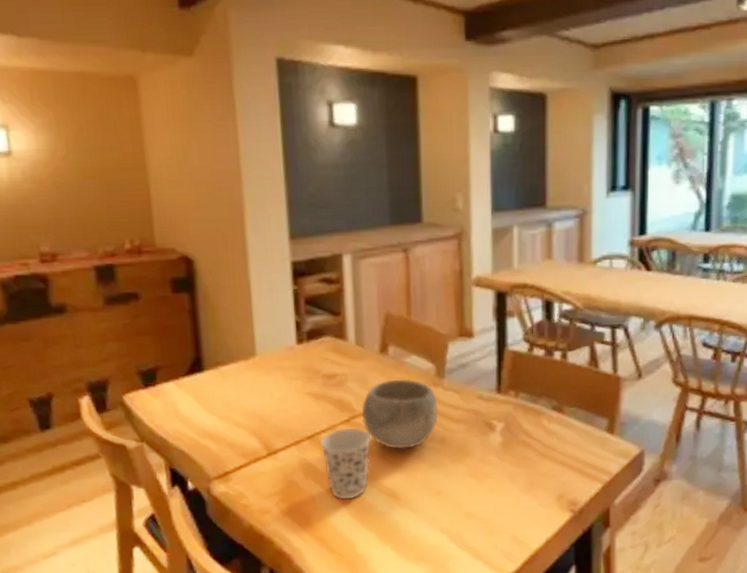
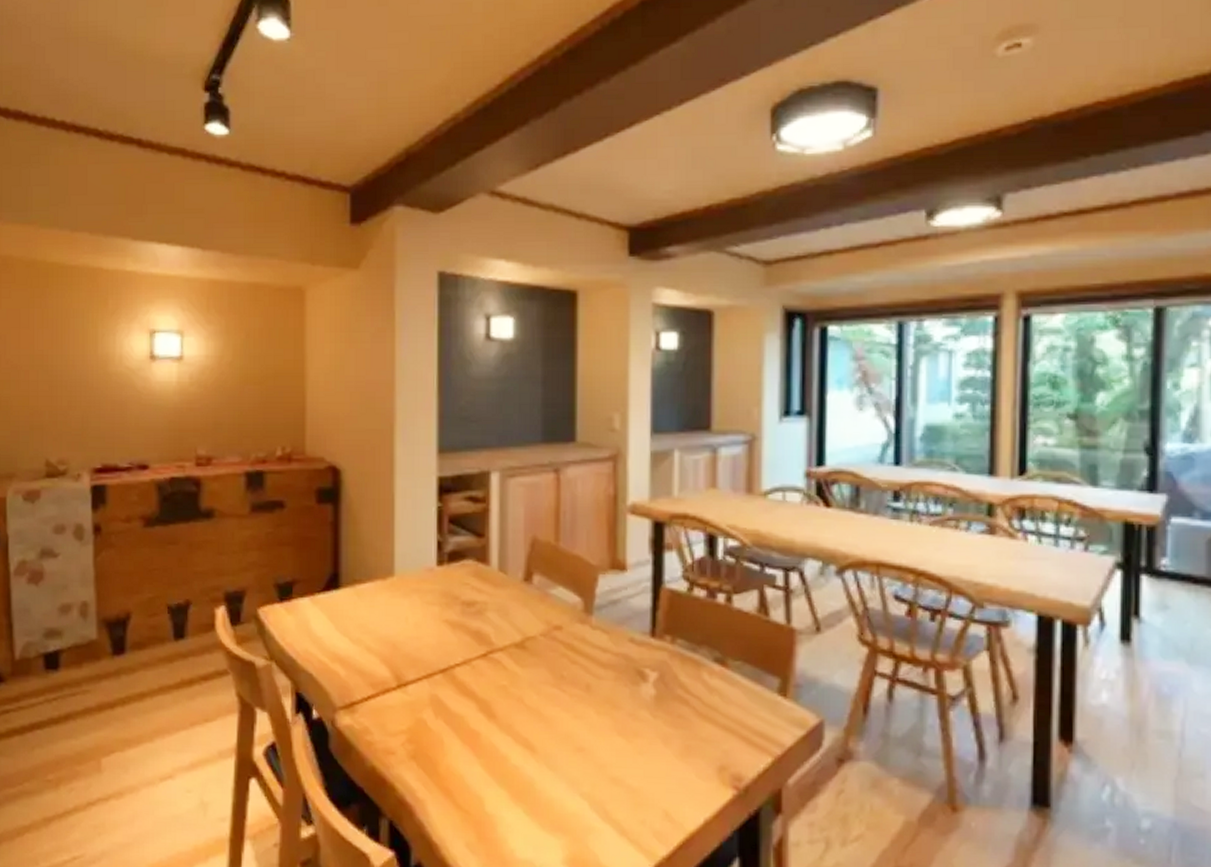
cup: present [319,426,372,500] -> none [453,662,509,748]
bowl: present [361,379,439,449] -> none [500,612,584,694]

